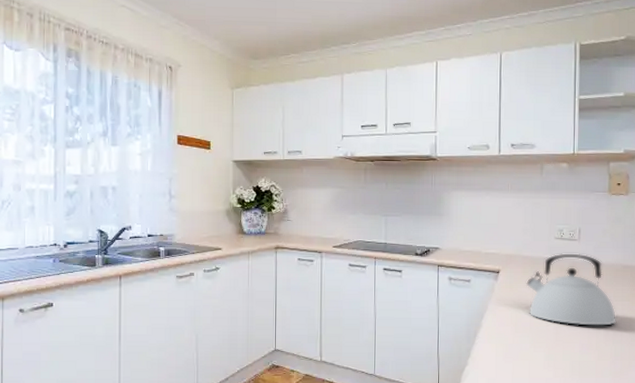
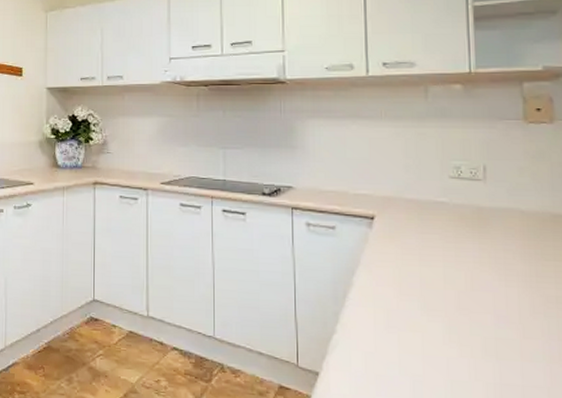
kettle: present [526,253,617,326] -> none [412,196,549,293]

